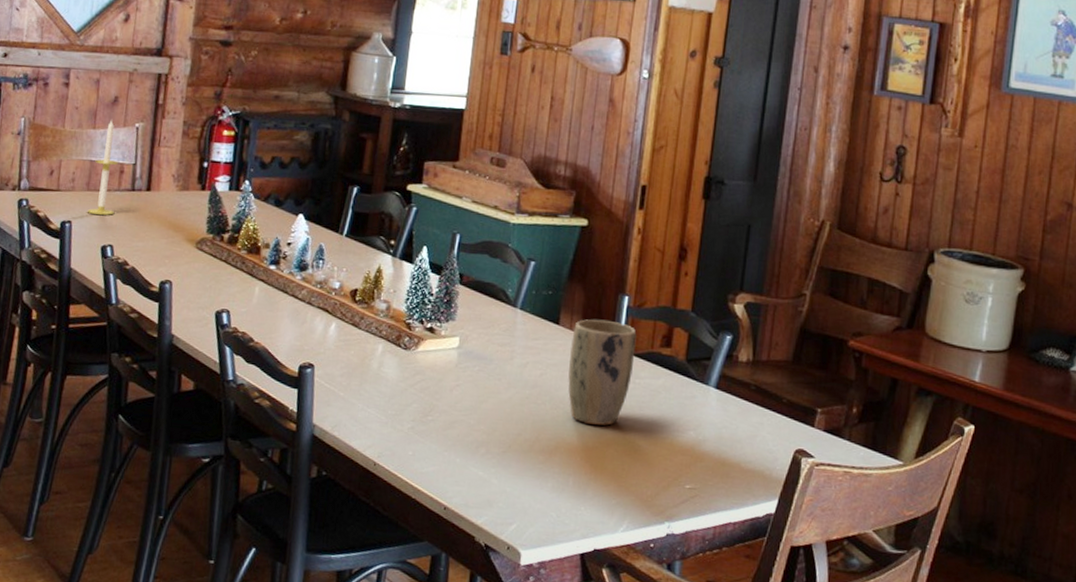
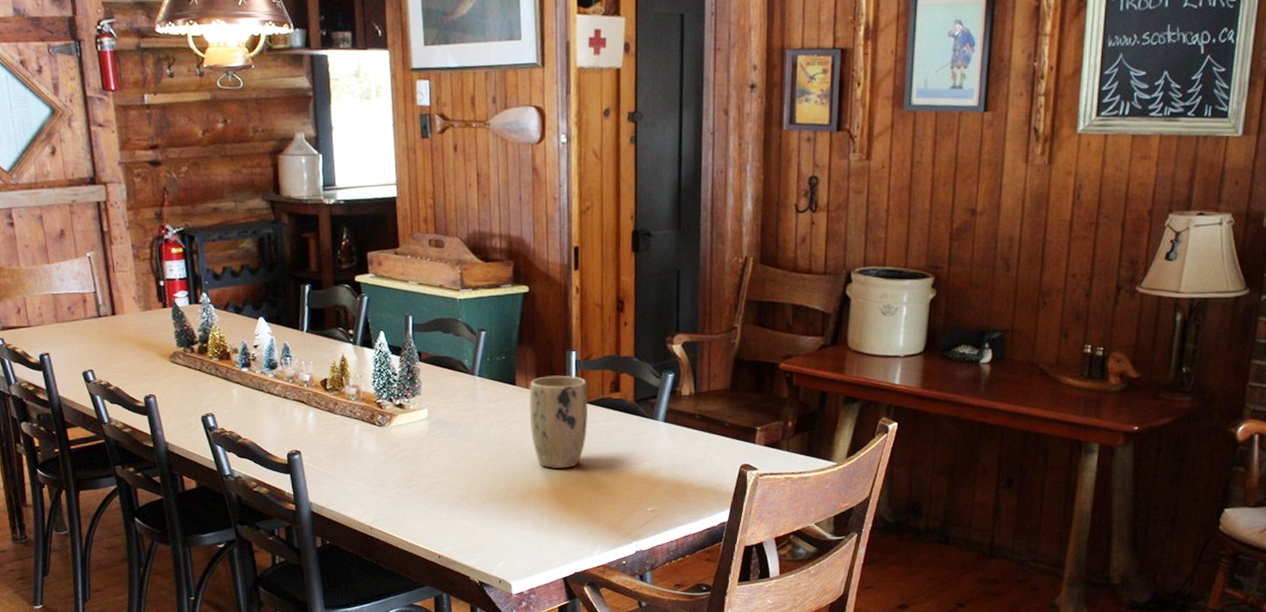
candle: present [87,120,118,215] -> none [57,253,88,344]

